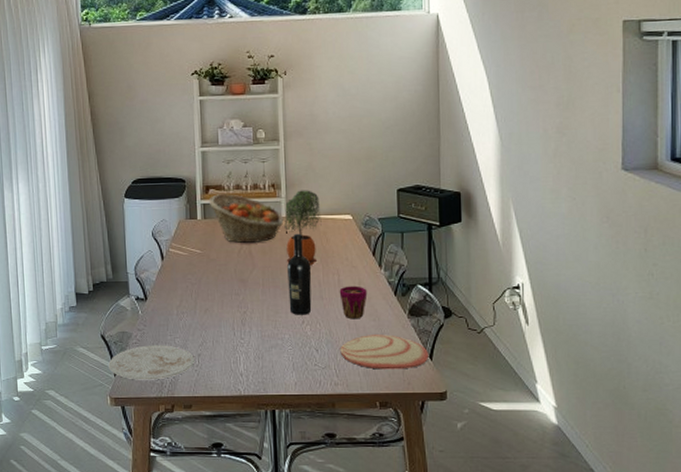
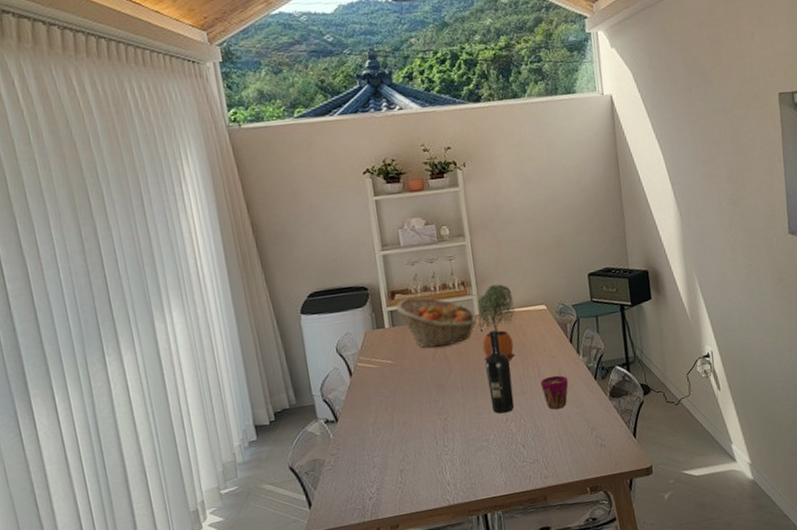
plate: present [108,345,195,380] -> none [301,465,398,509]
plate: present [340,333,429,370] -> none [546,419,633,456]

